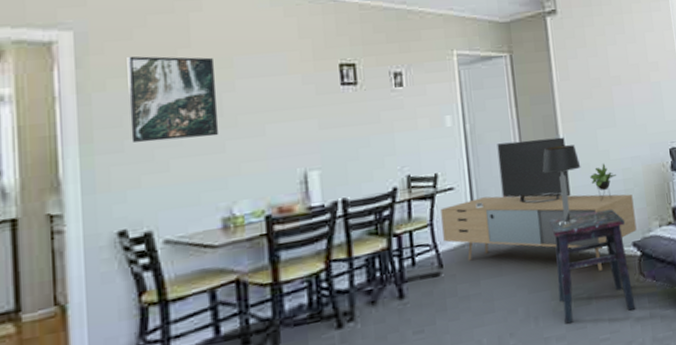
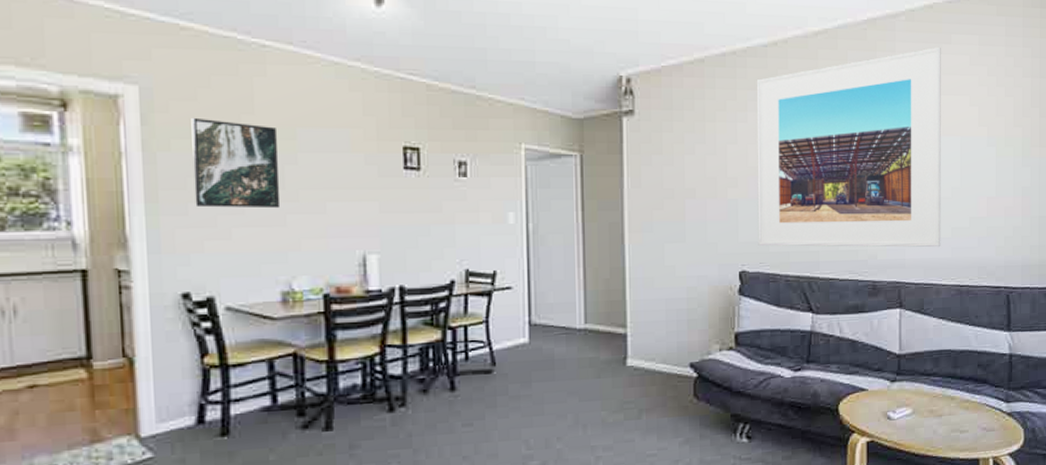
media console: present [441,137,637,271] -> none [497,246,696,388]
table lamp: present [542,145,581,226] -> none [604,255,644,339]
side table: present [549,209,636,324] -> none [607,327,686,435]

